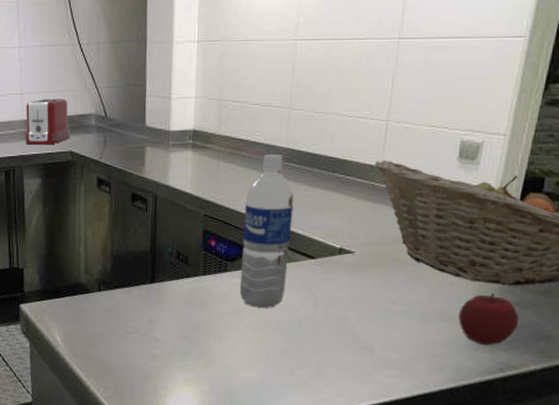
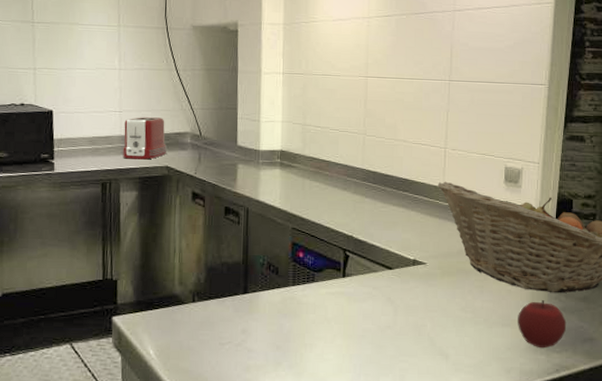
water bottle: present [239,154,294,308] -> none [326,174,372,317]

